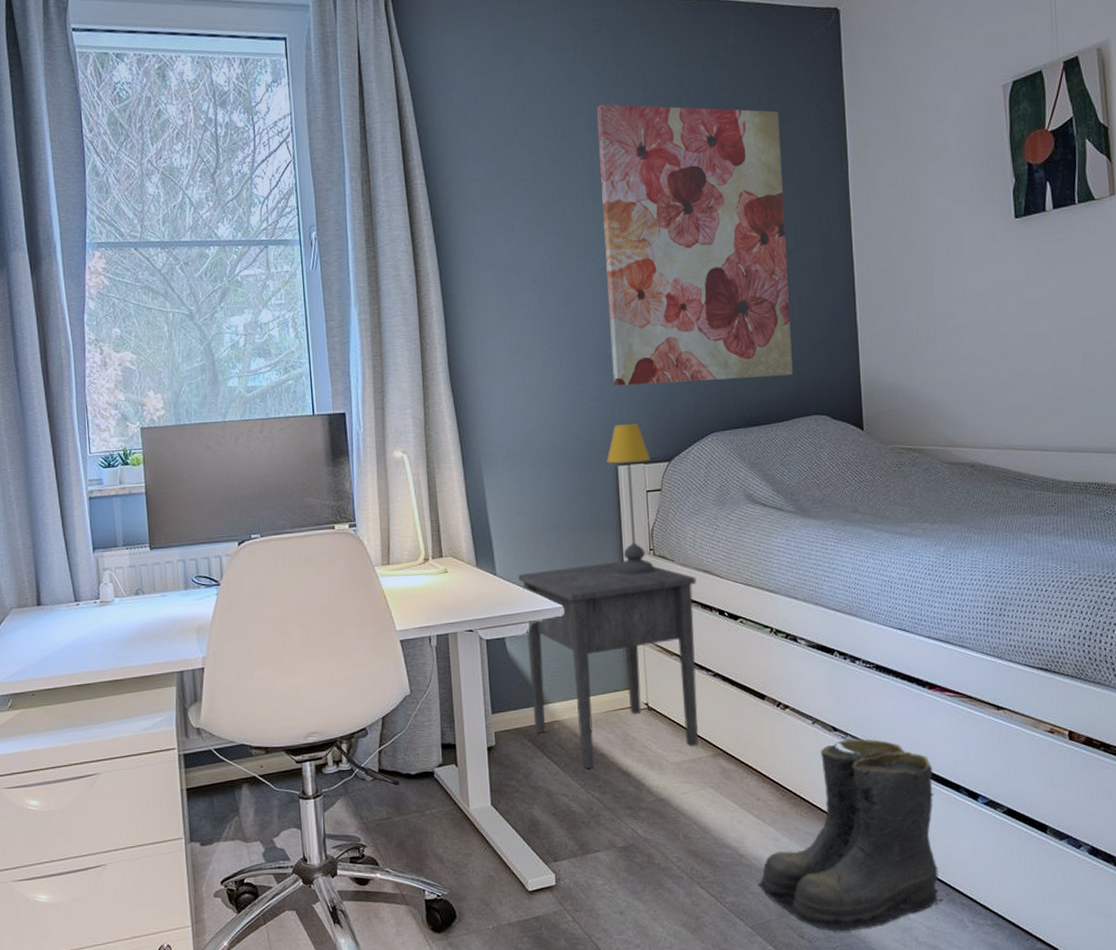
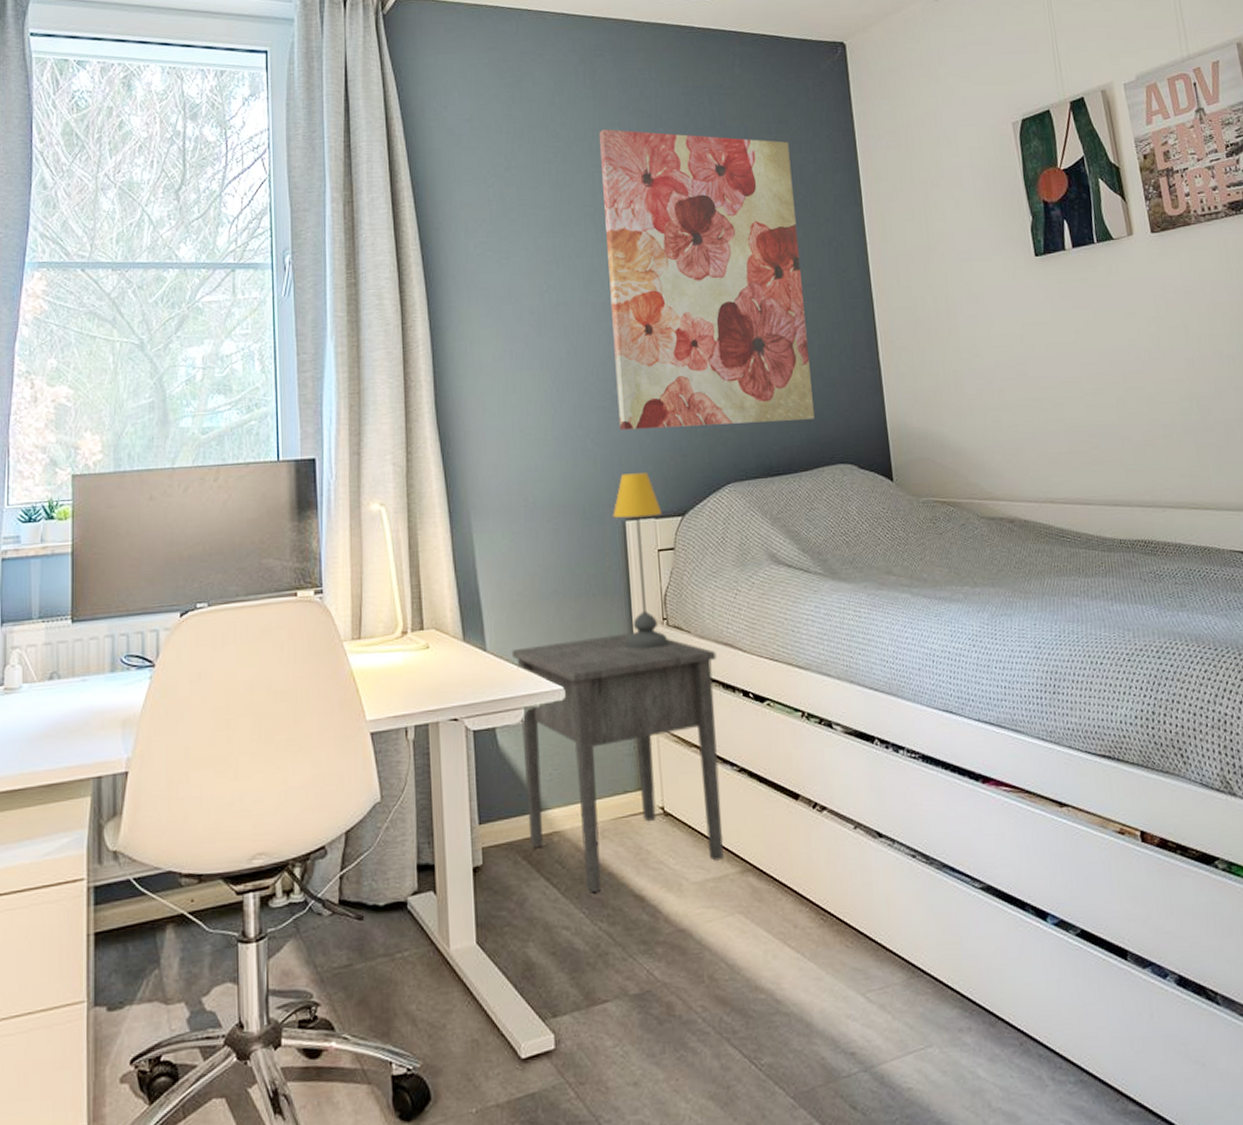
boots: present [758,738,942,932] -> none [799,845,1016,1099]

